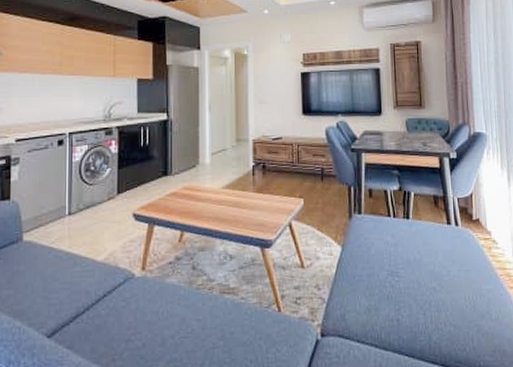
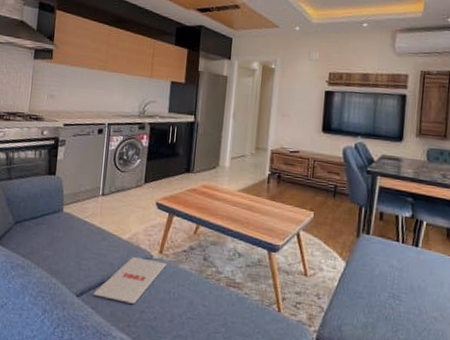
magazine: none [67,279,152,334] -> present [93,257,167,304]

